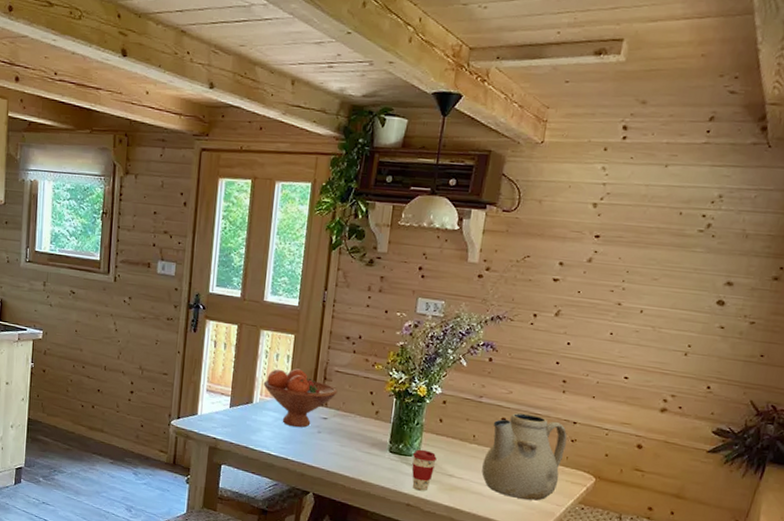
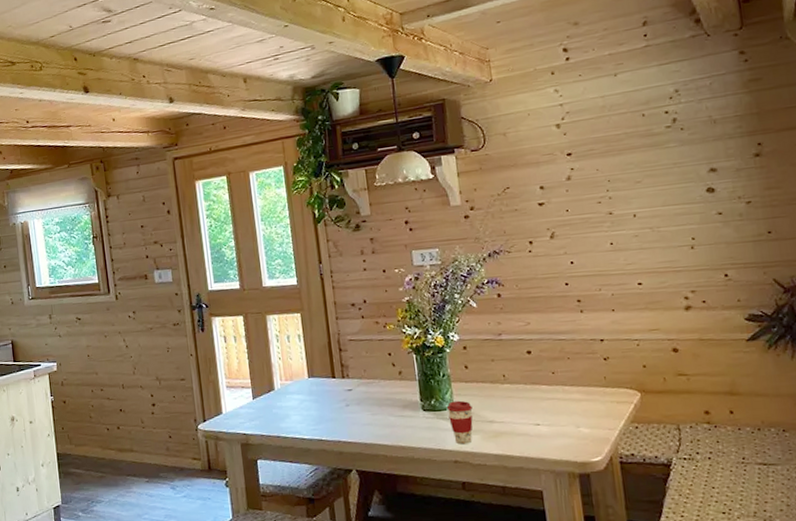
fruit bowl: present [263,368,338,428] -> none [280,345,356,405]
teapot: present [482,412,567,501] -> none [519,340,604,431]

